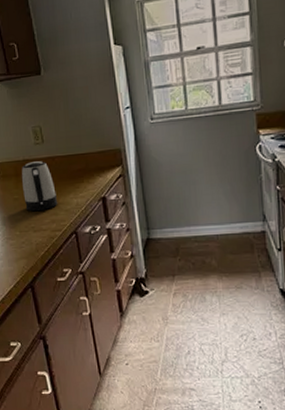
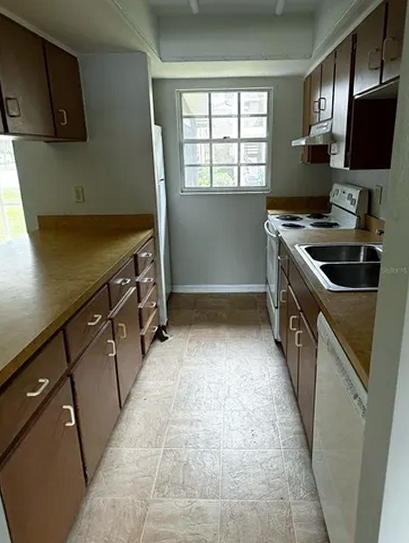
kettle: present [22,161,58,212] -> none [62,218,94,263]

